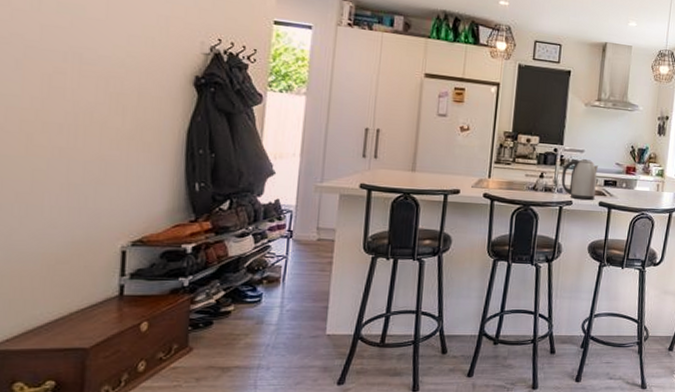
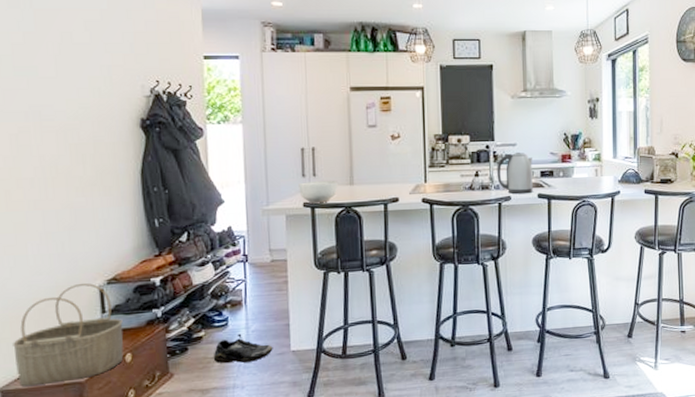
wicker basket: none [10,242,143,348] -> present [13,283,124,387]
shoe: none [239,312,307,342] -> present [213,333,273,363]
bowl: none [357,163,401,187] -> present [298,181,339,204]

